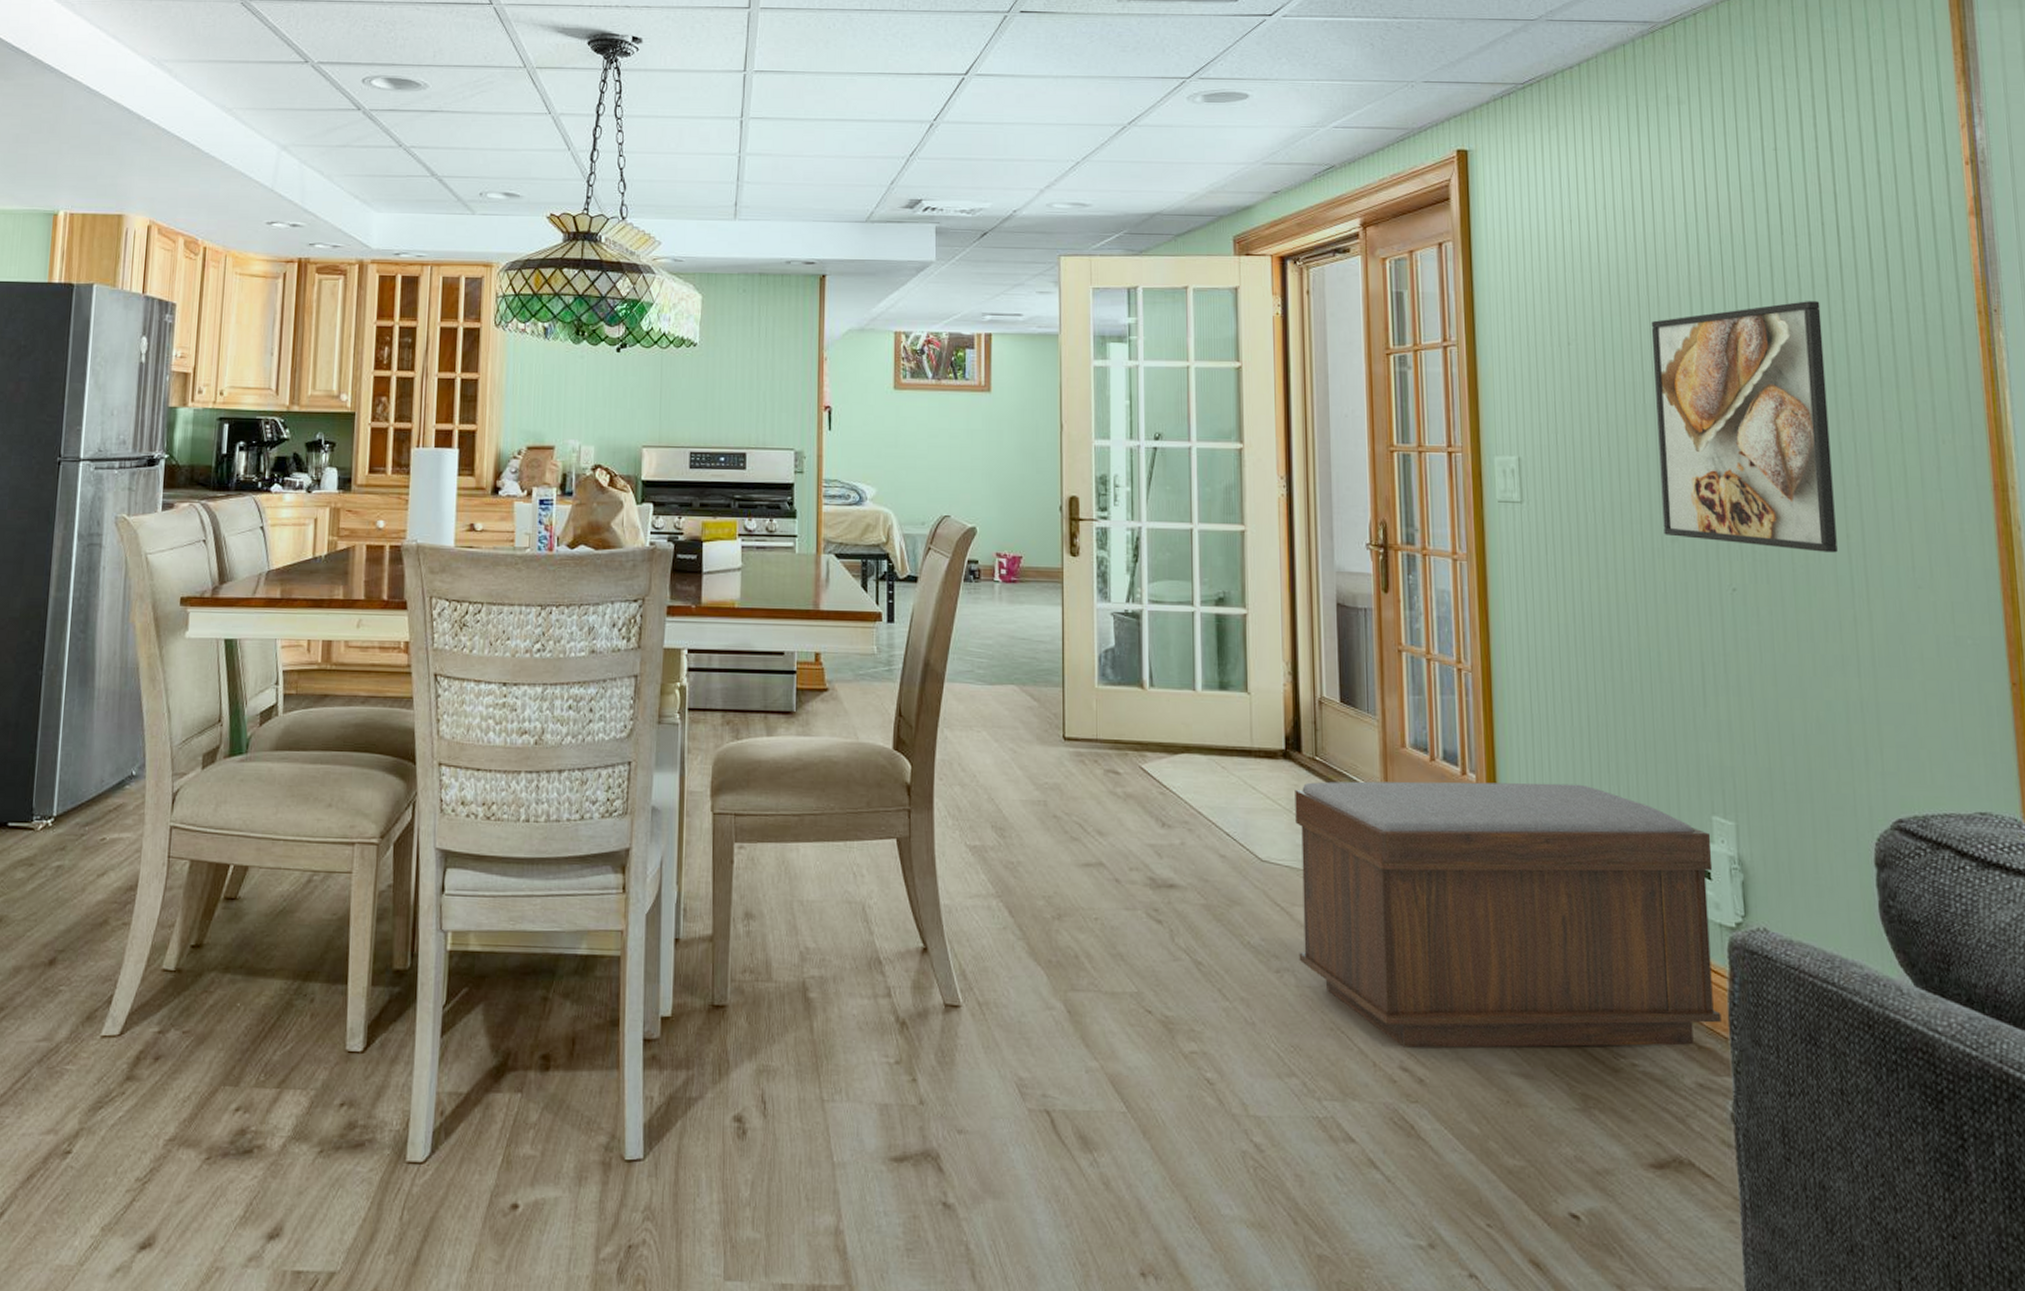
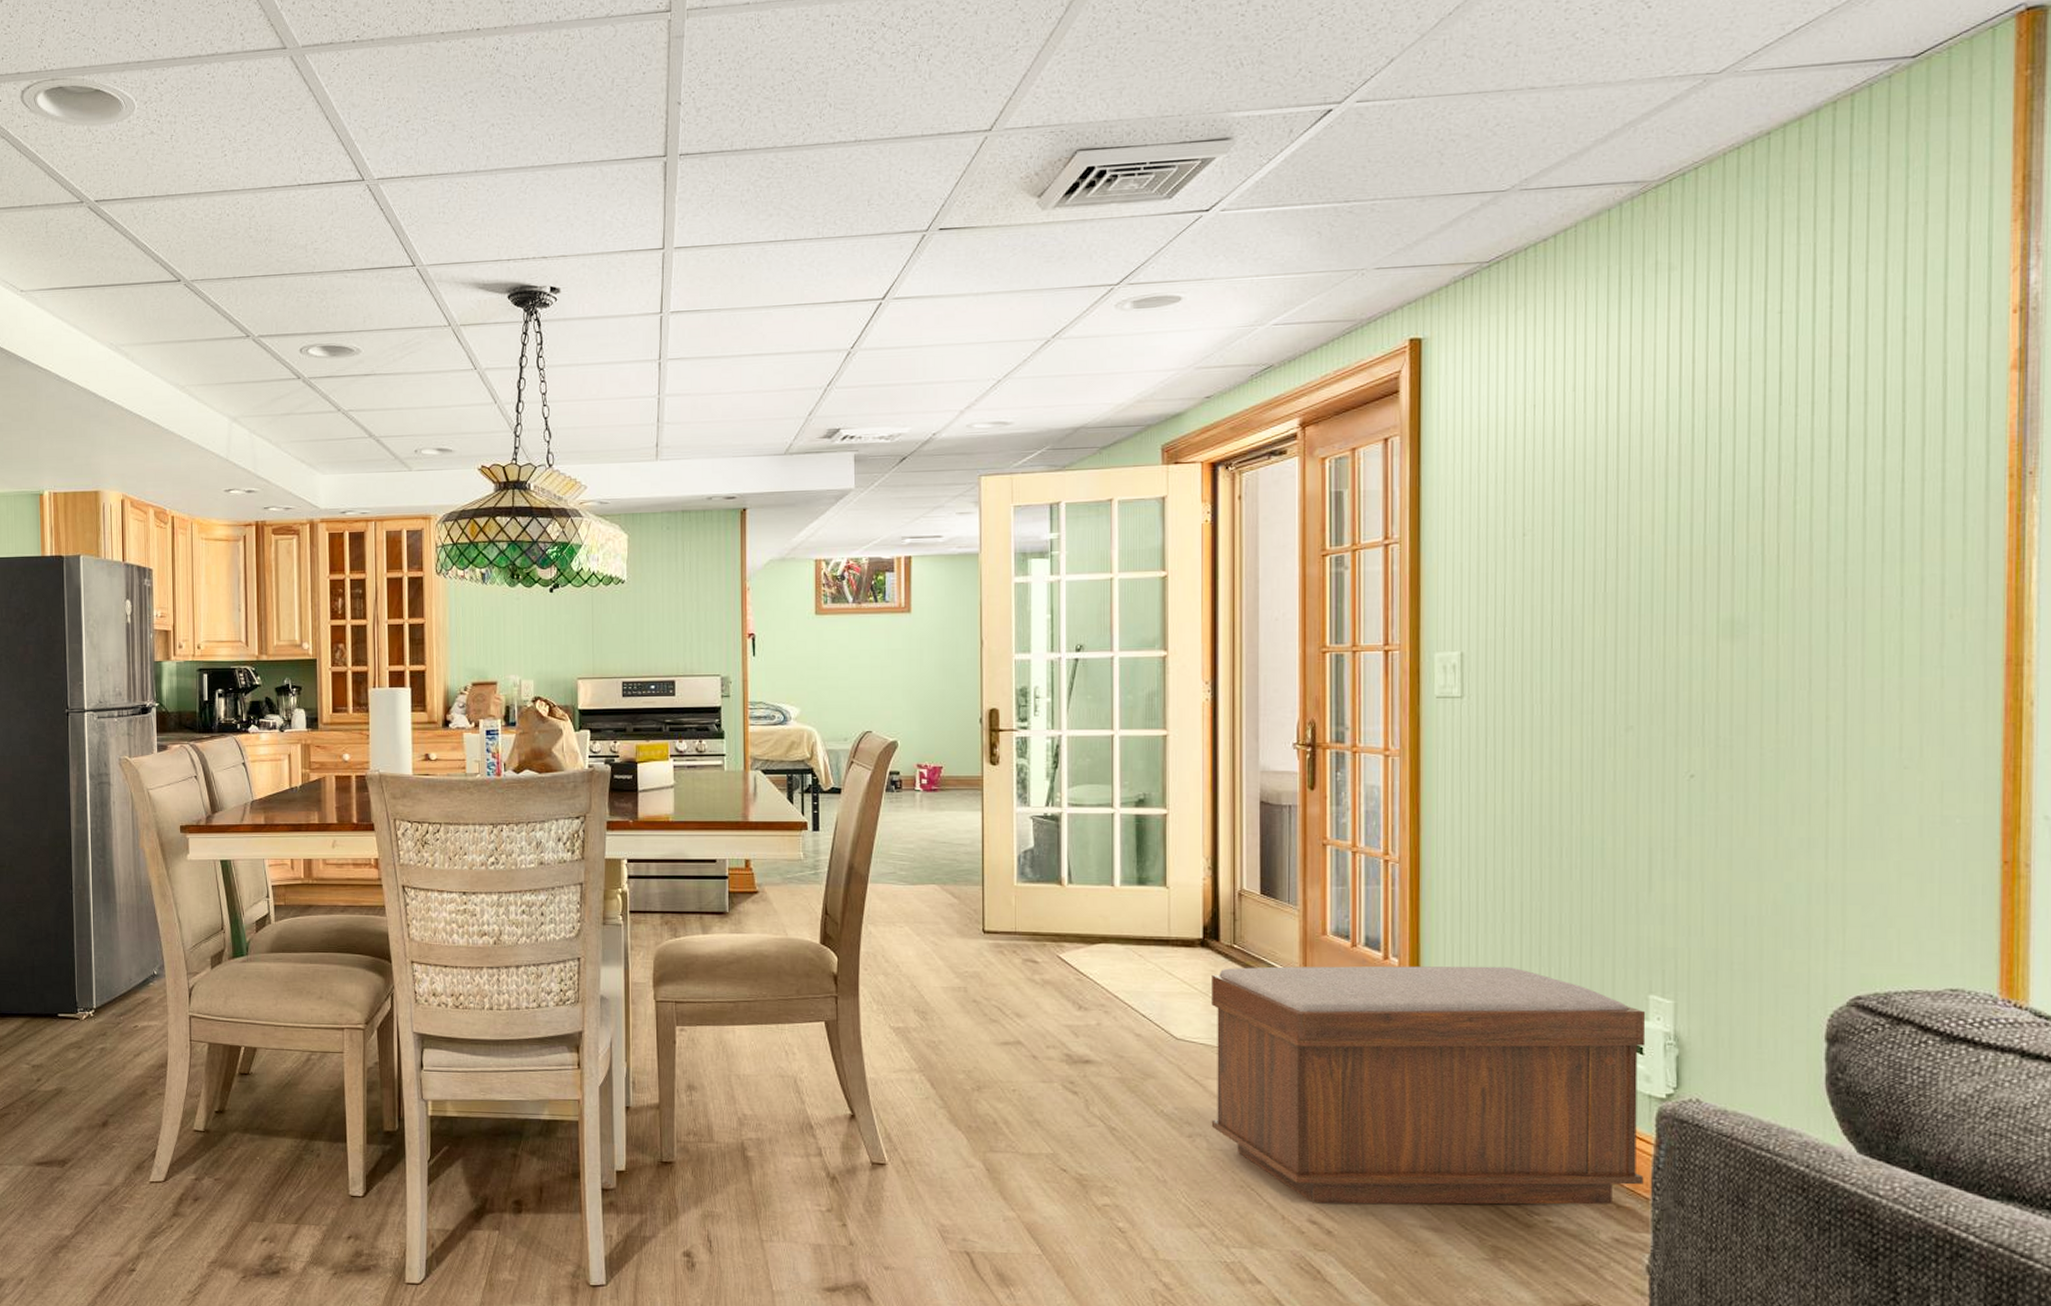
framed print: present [1651,301,1838,553] -> none [1617,475,1819,736]

